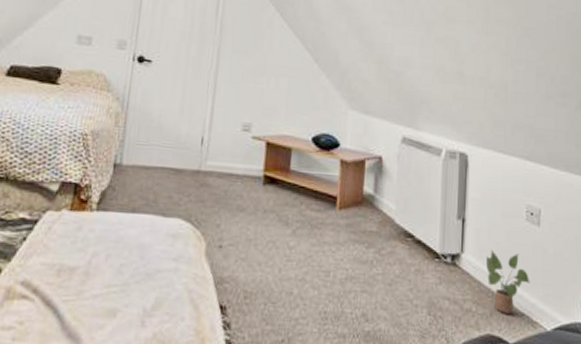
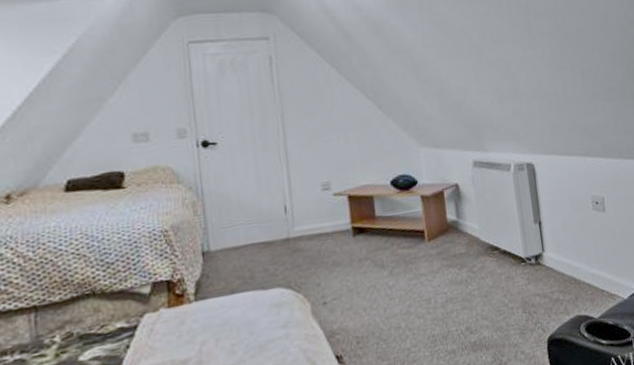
potted plant: present [485,249,530,314] -> none [564,240,605,295]

